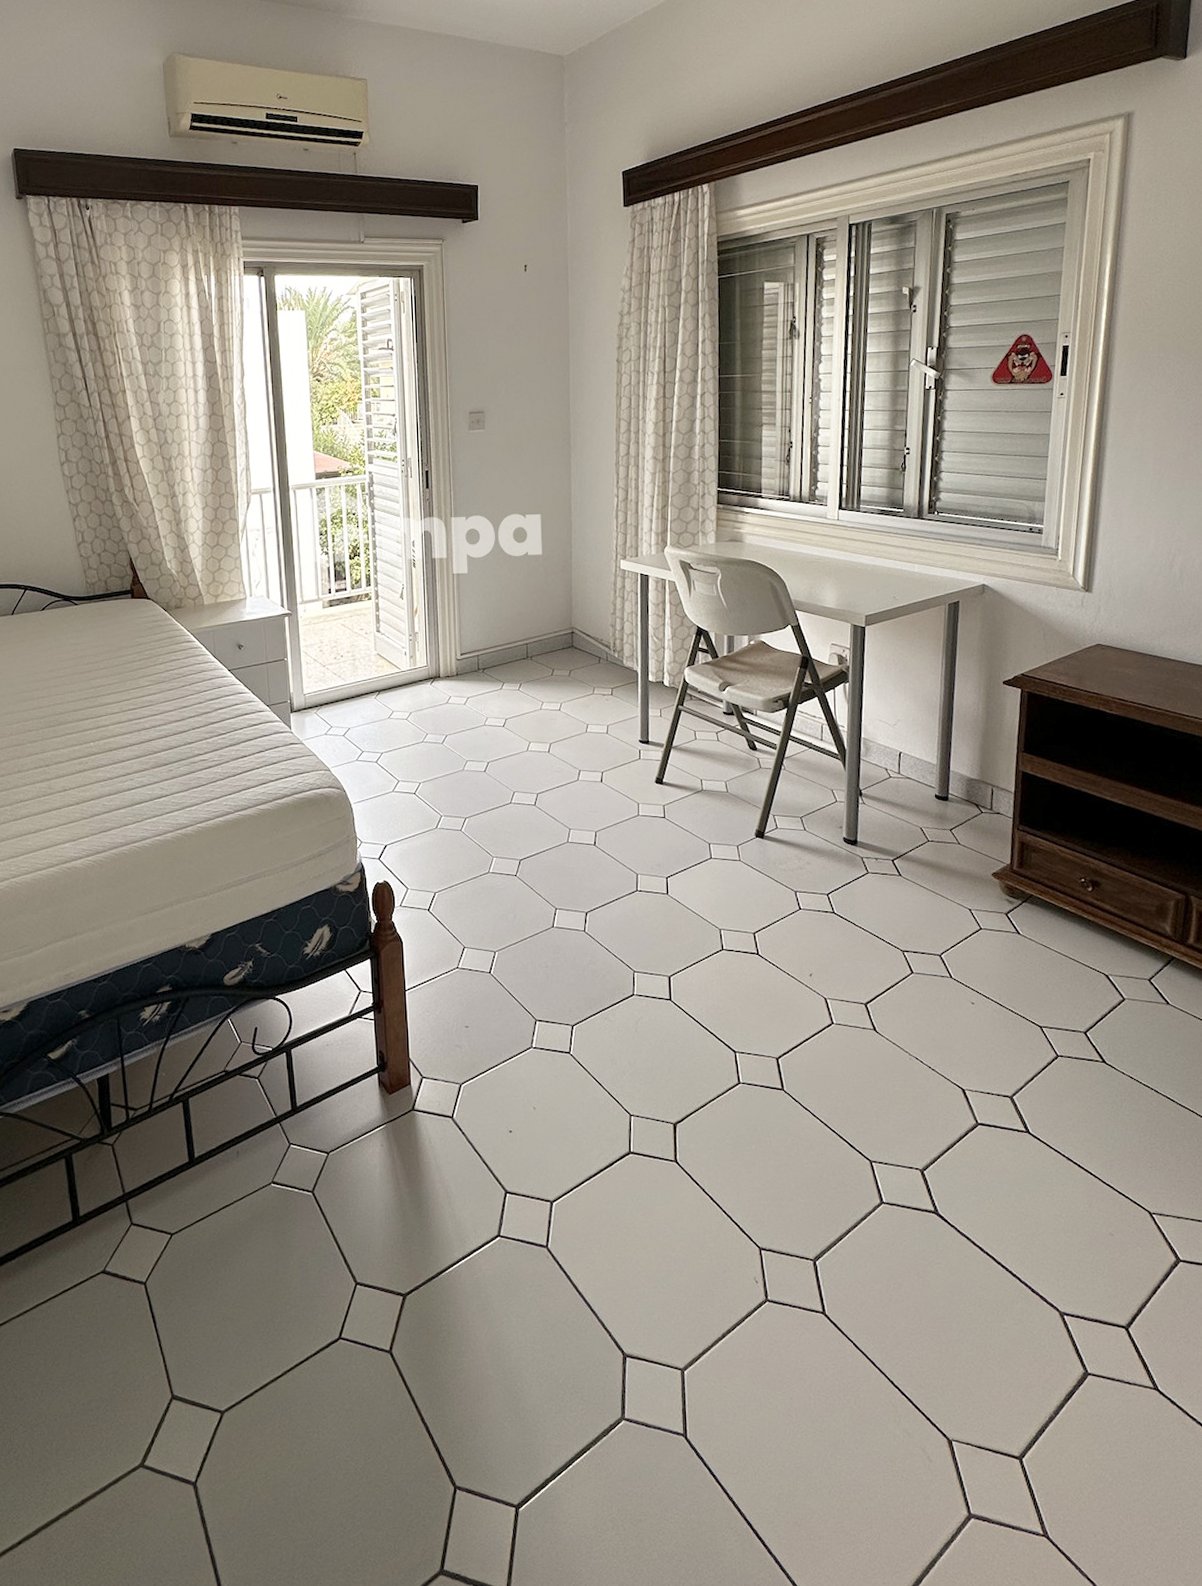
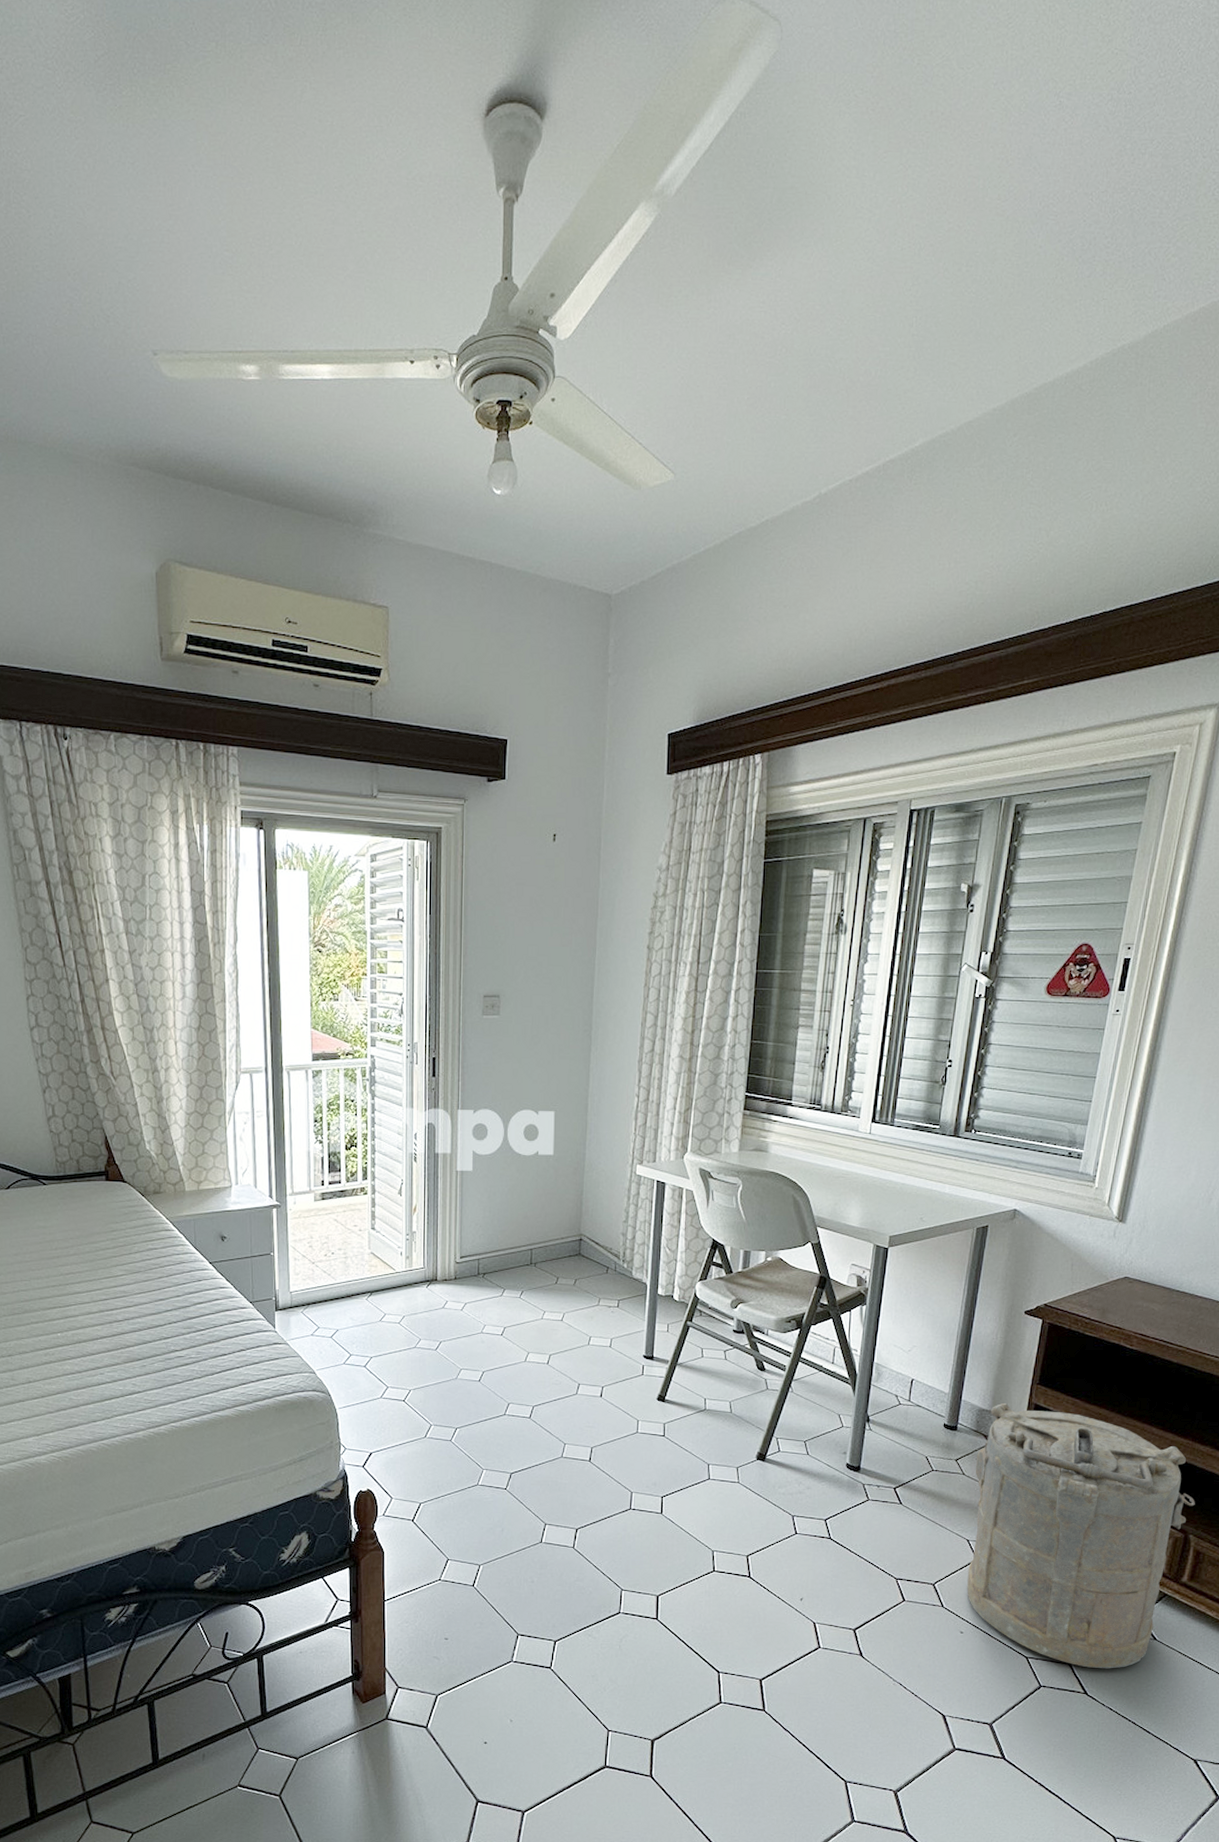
laundry hamper: none [970,772,1192,1036] -> present [967,1403,1195,1669]

